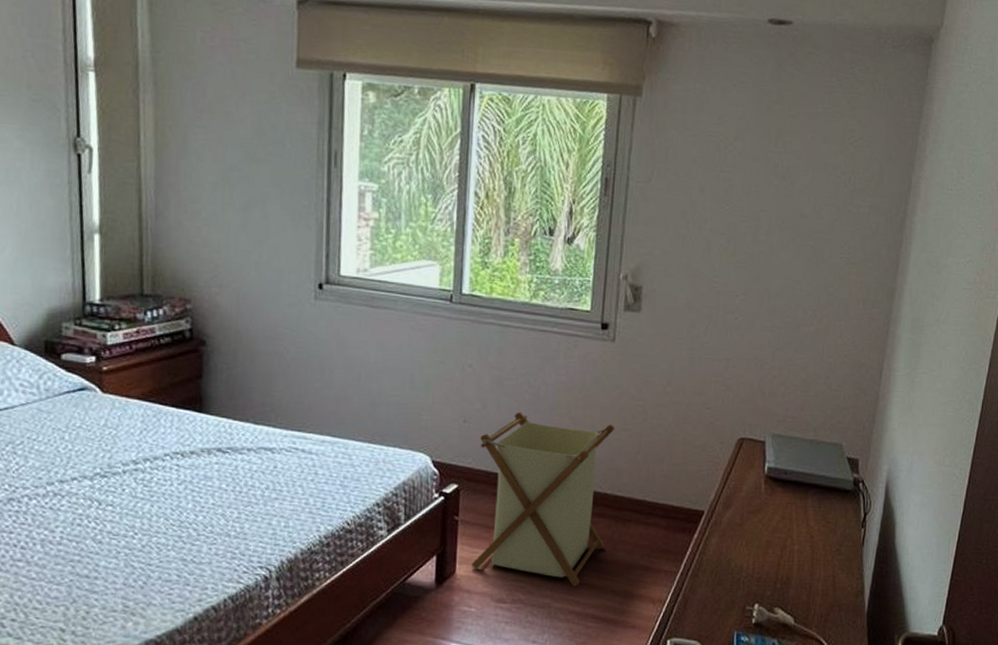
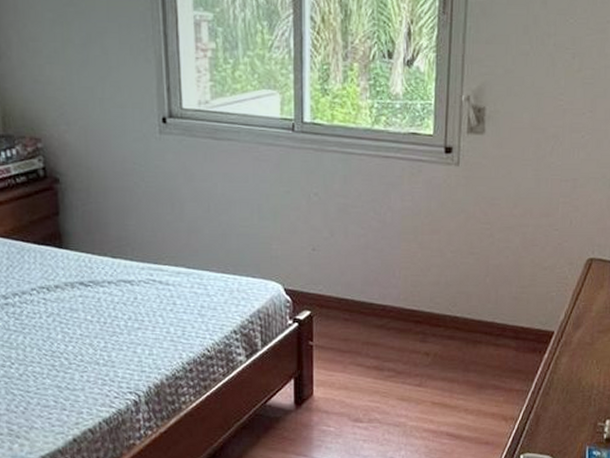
laundry basket: present [472,412,615,587] -> none [328,239,463,406]

